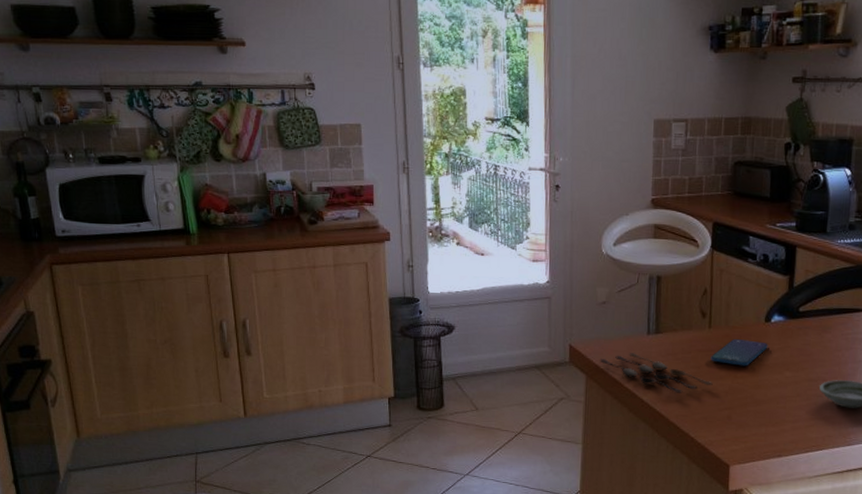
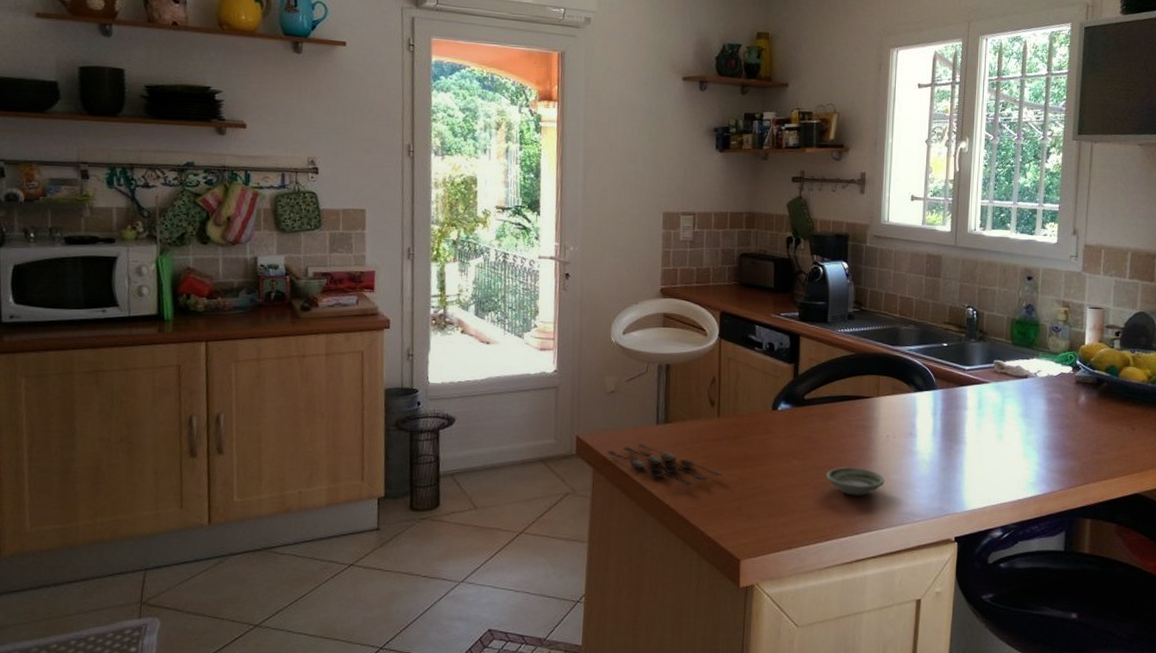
smartphone: present [711,338,768,366] -> none [720,427,776,455]

